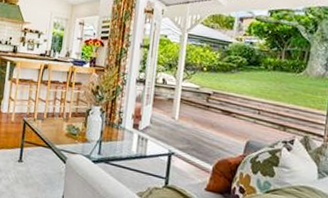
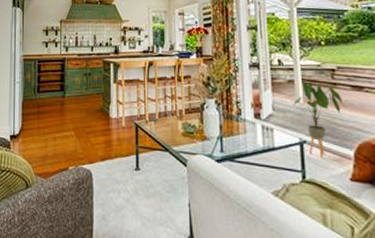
house plant: none [169,101,212,169] -> present [293,81,342,158]

